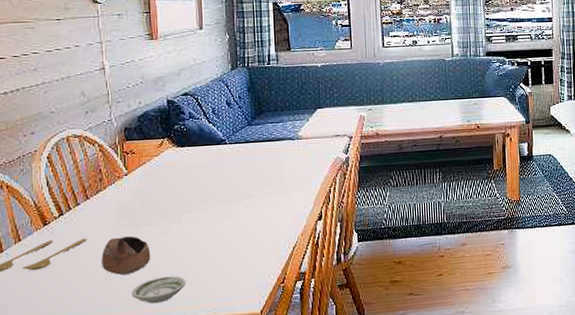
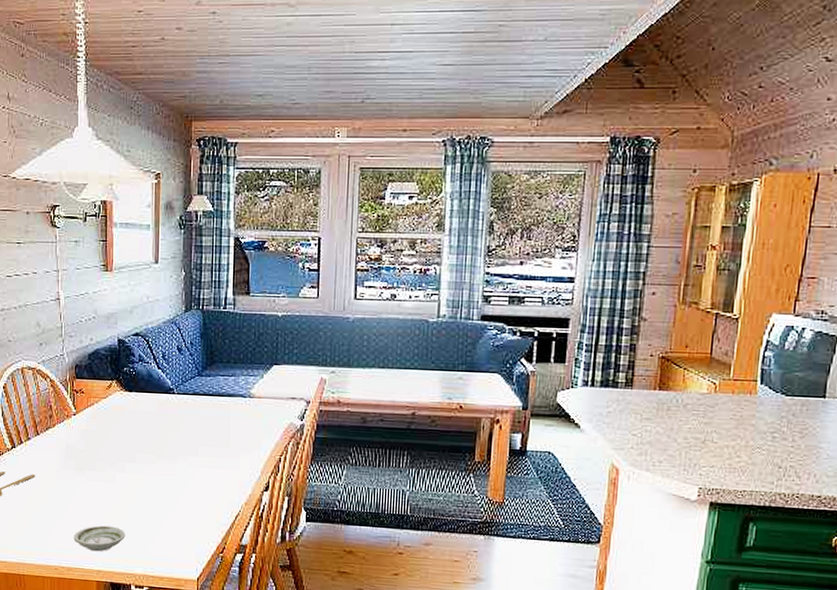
cup: present [101,236,151,275] -> none [48,478,94,517]

